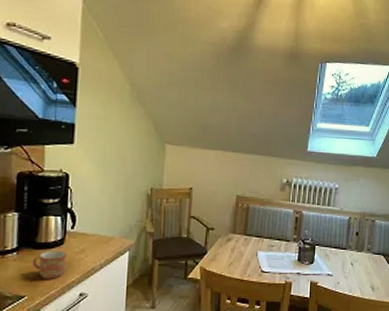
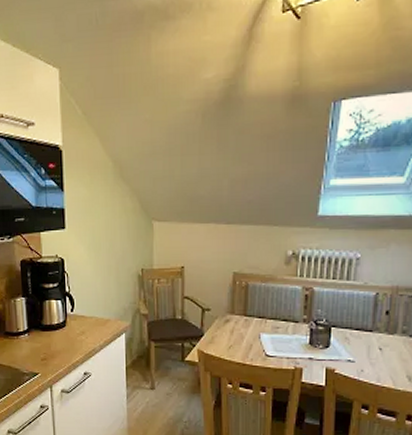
mug: present [32,250,68,279] -> none [41,332,70,358]

